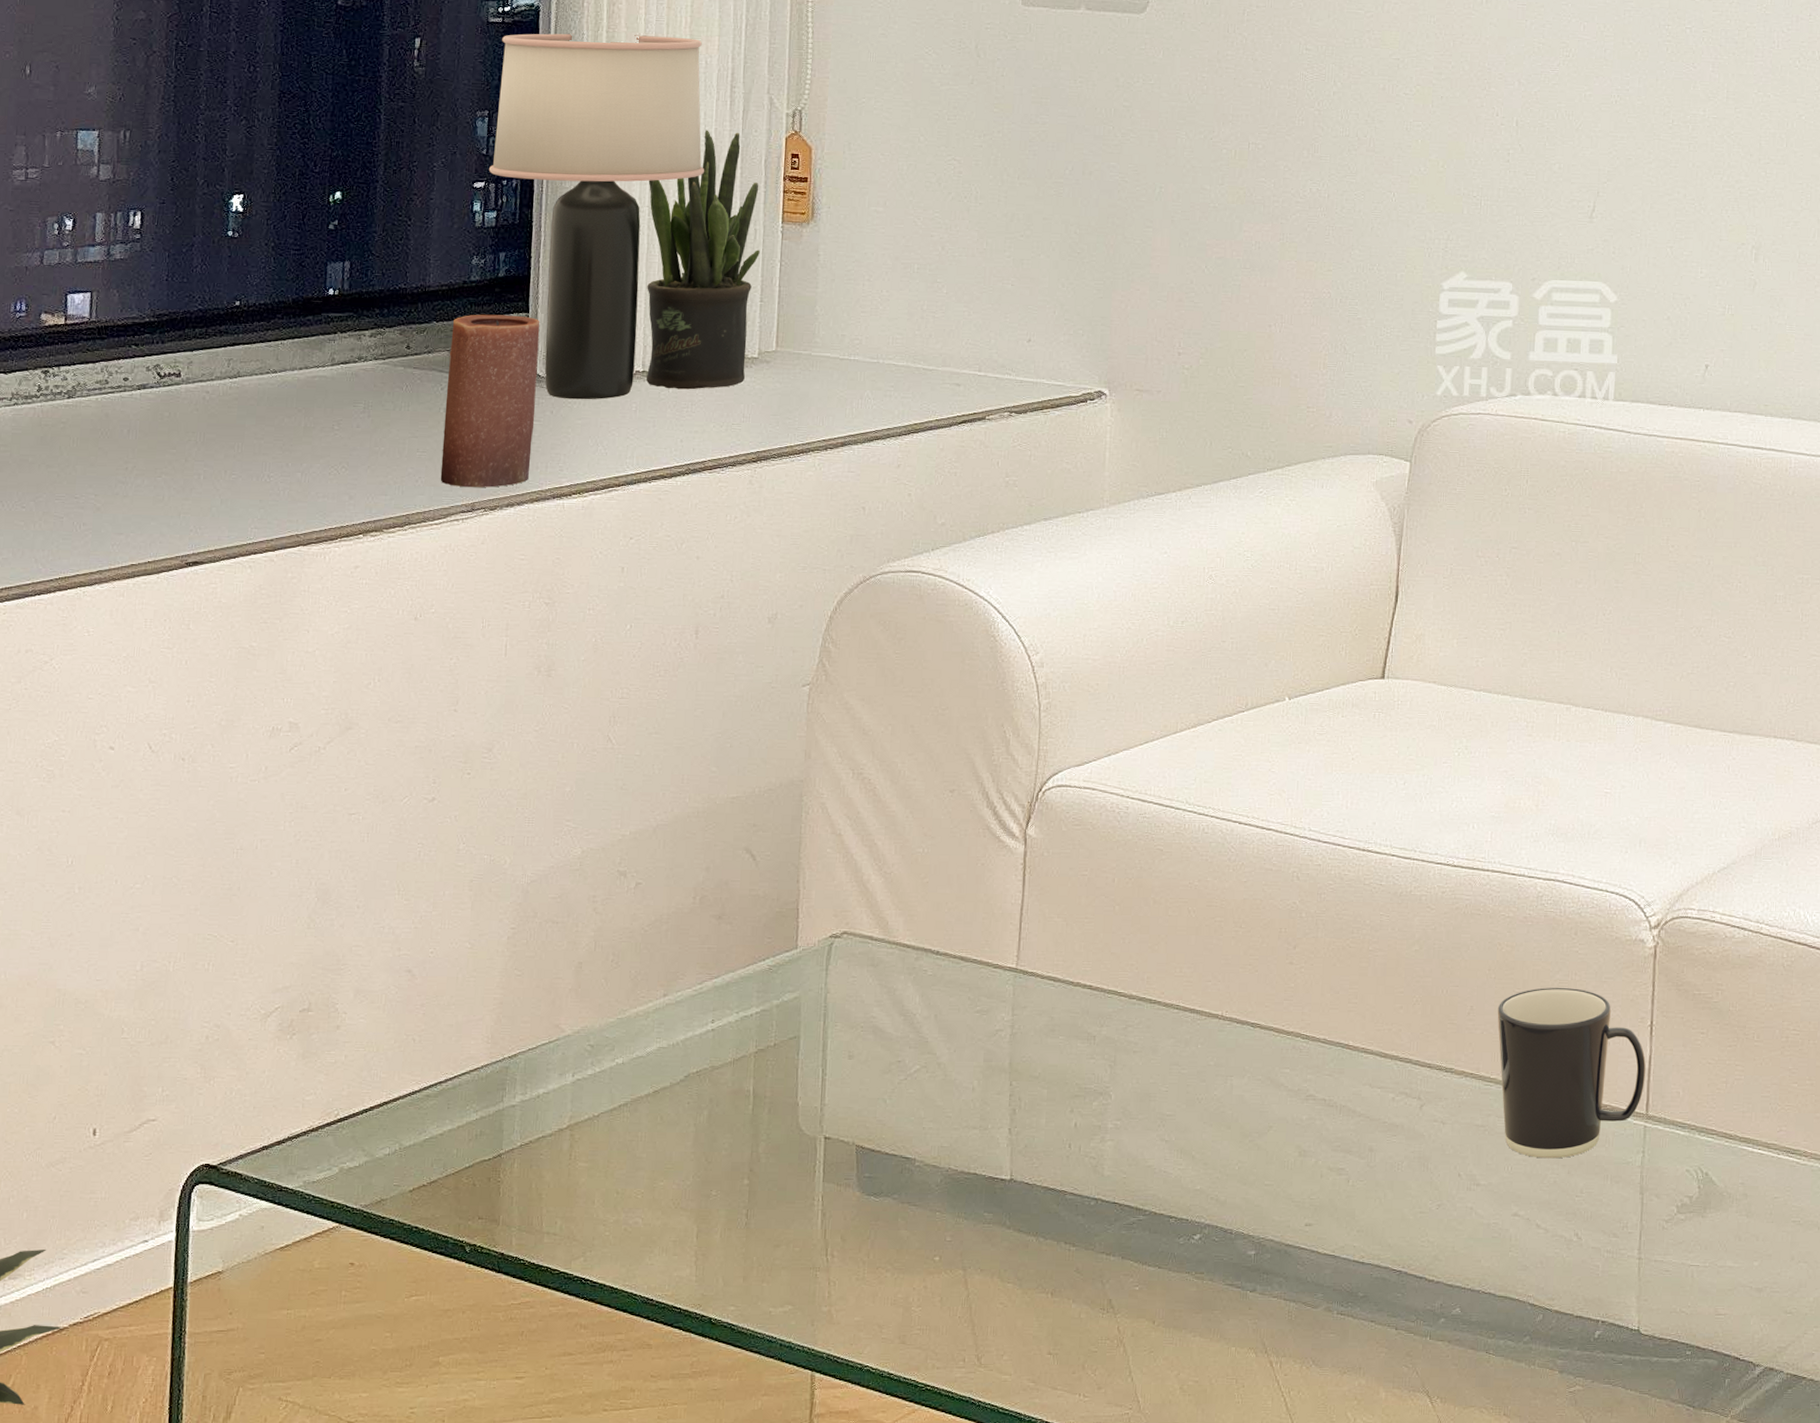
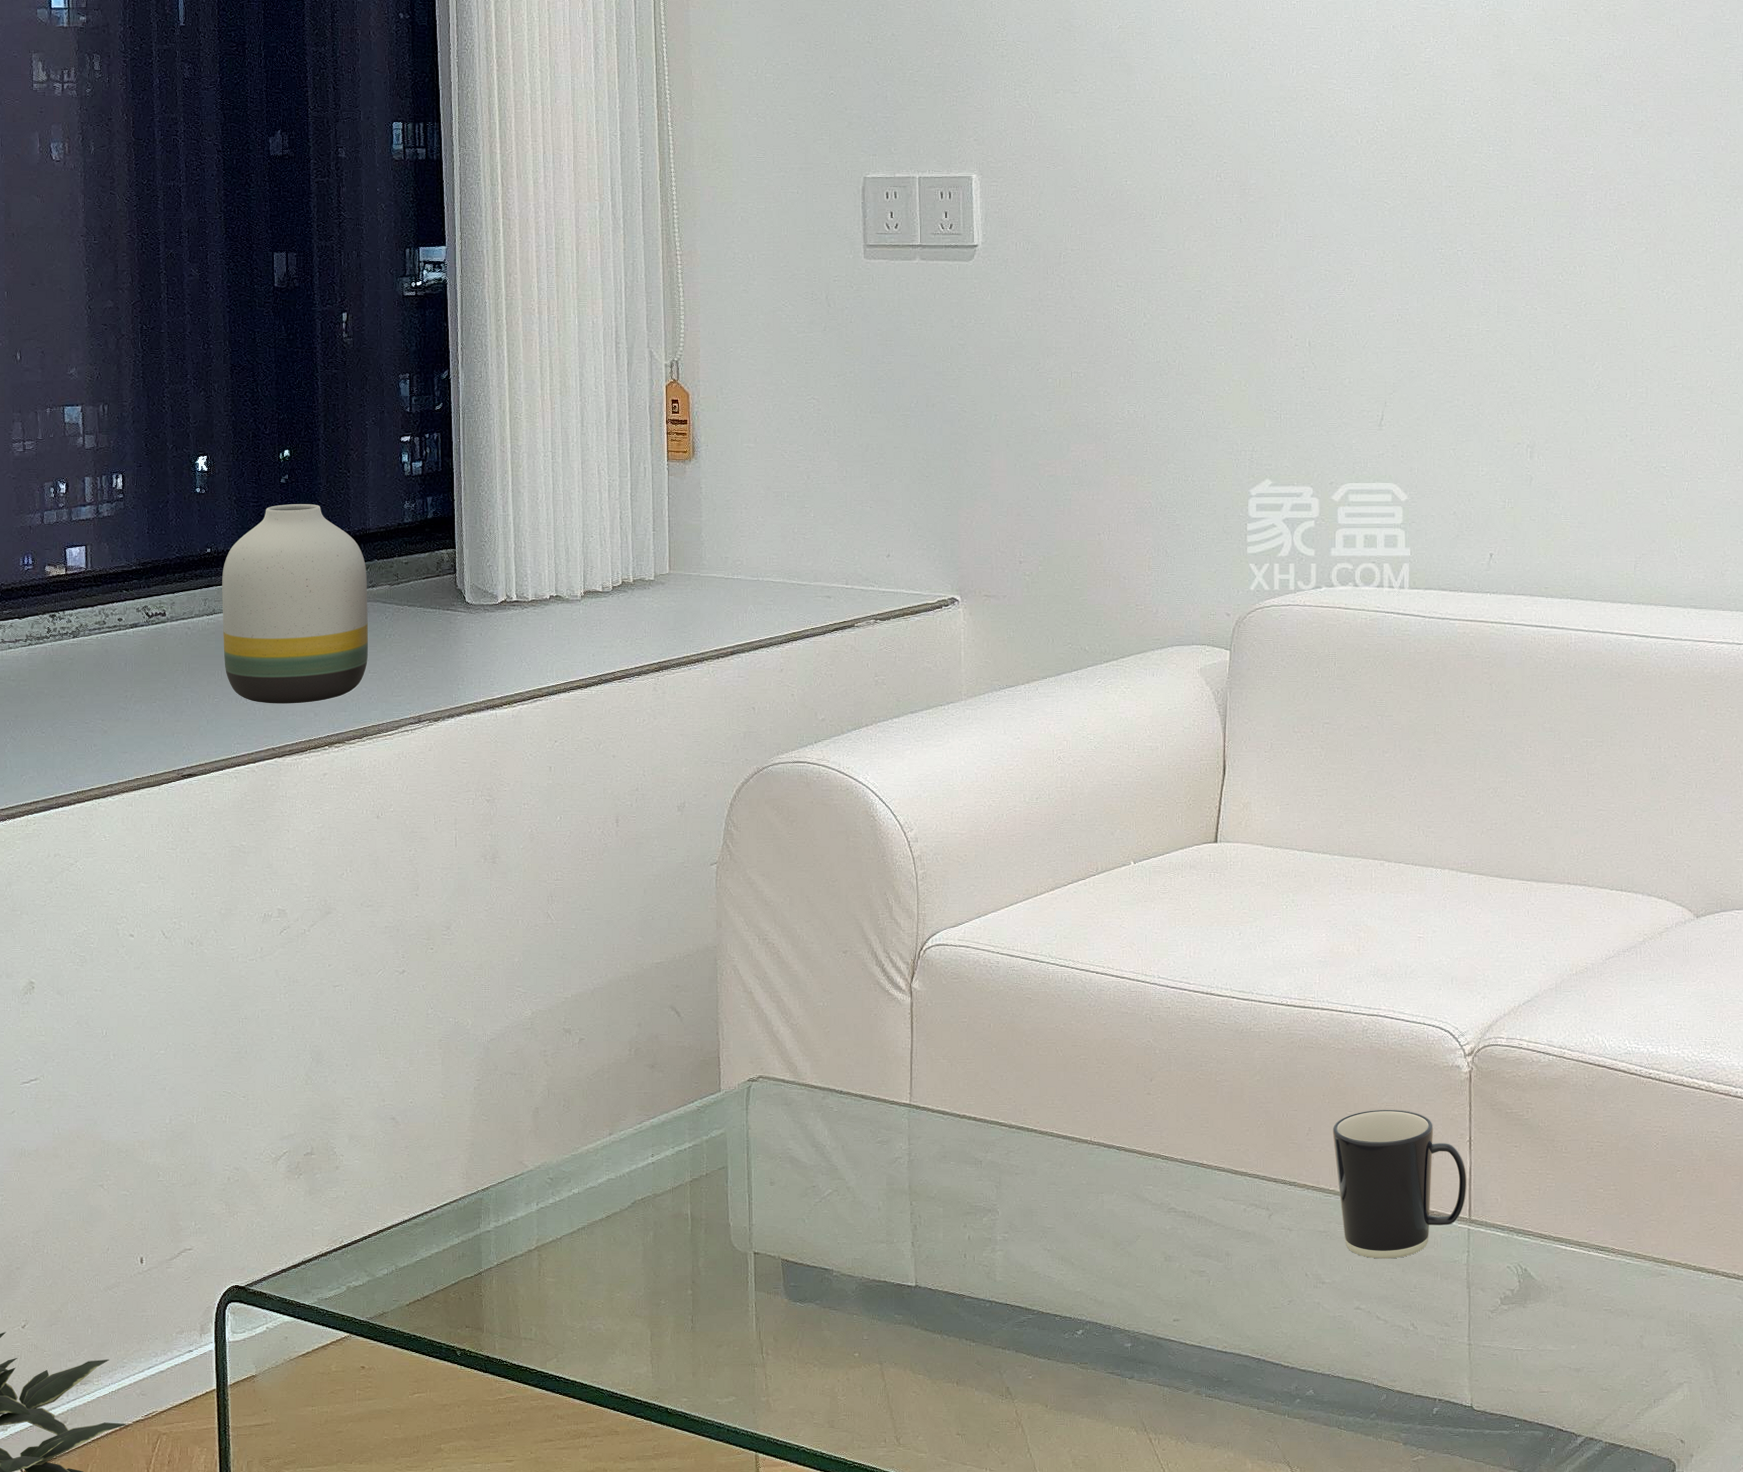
vase: none [246,254,423,484] -> present [222,504,368,704]
candle: present [440,314,540,488] -> none [390,551,467,703]
table lamp: present [488,33,704,400] -> none [412,301,597,623]
potted plant: present [646,130,760,390] -> none [550,382,650,610]

